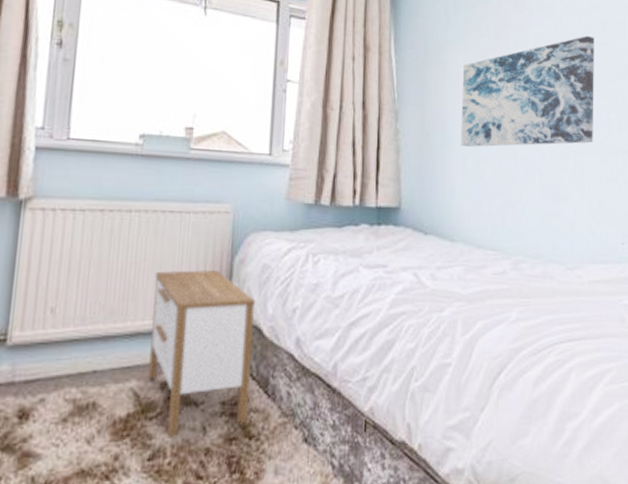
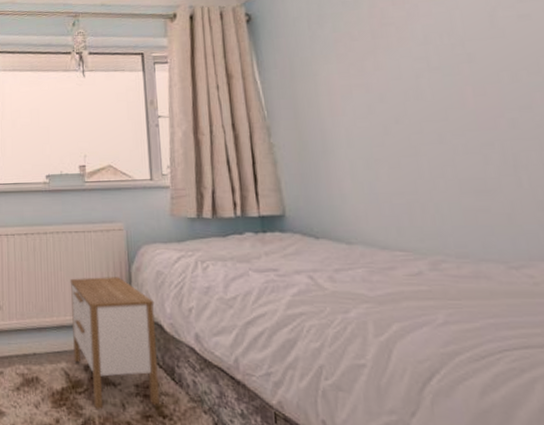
wall art: present [460,35,594,147] -> none [337,12,527,151]

